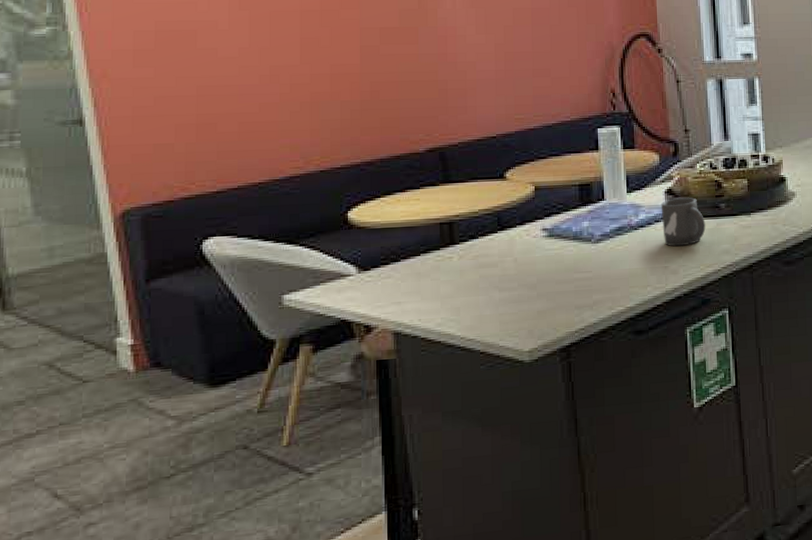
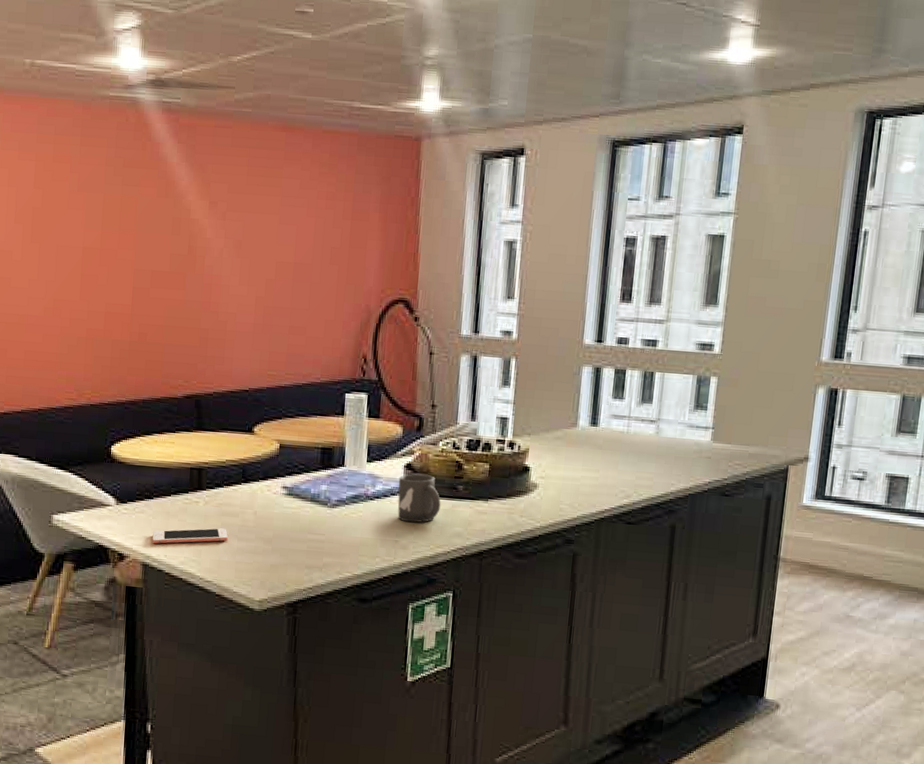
cell phone: none [402,281,488,308] -> present [152,528,228,544]

